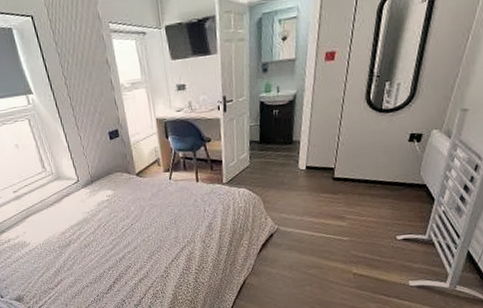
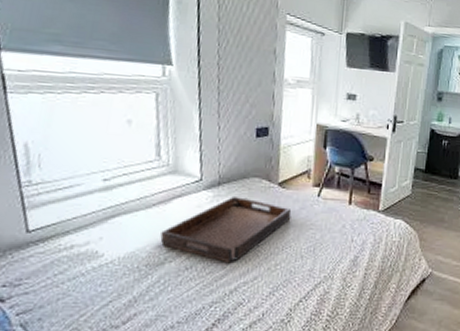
serving tray: none [62,189,152,240] -> present [160,197,292,264]

